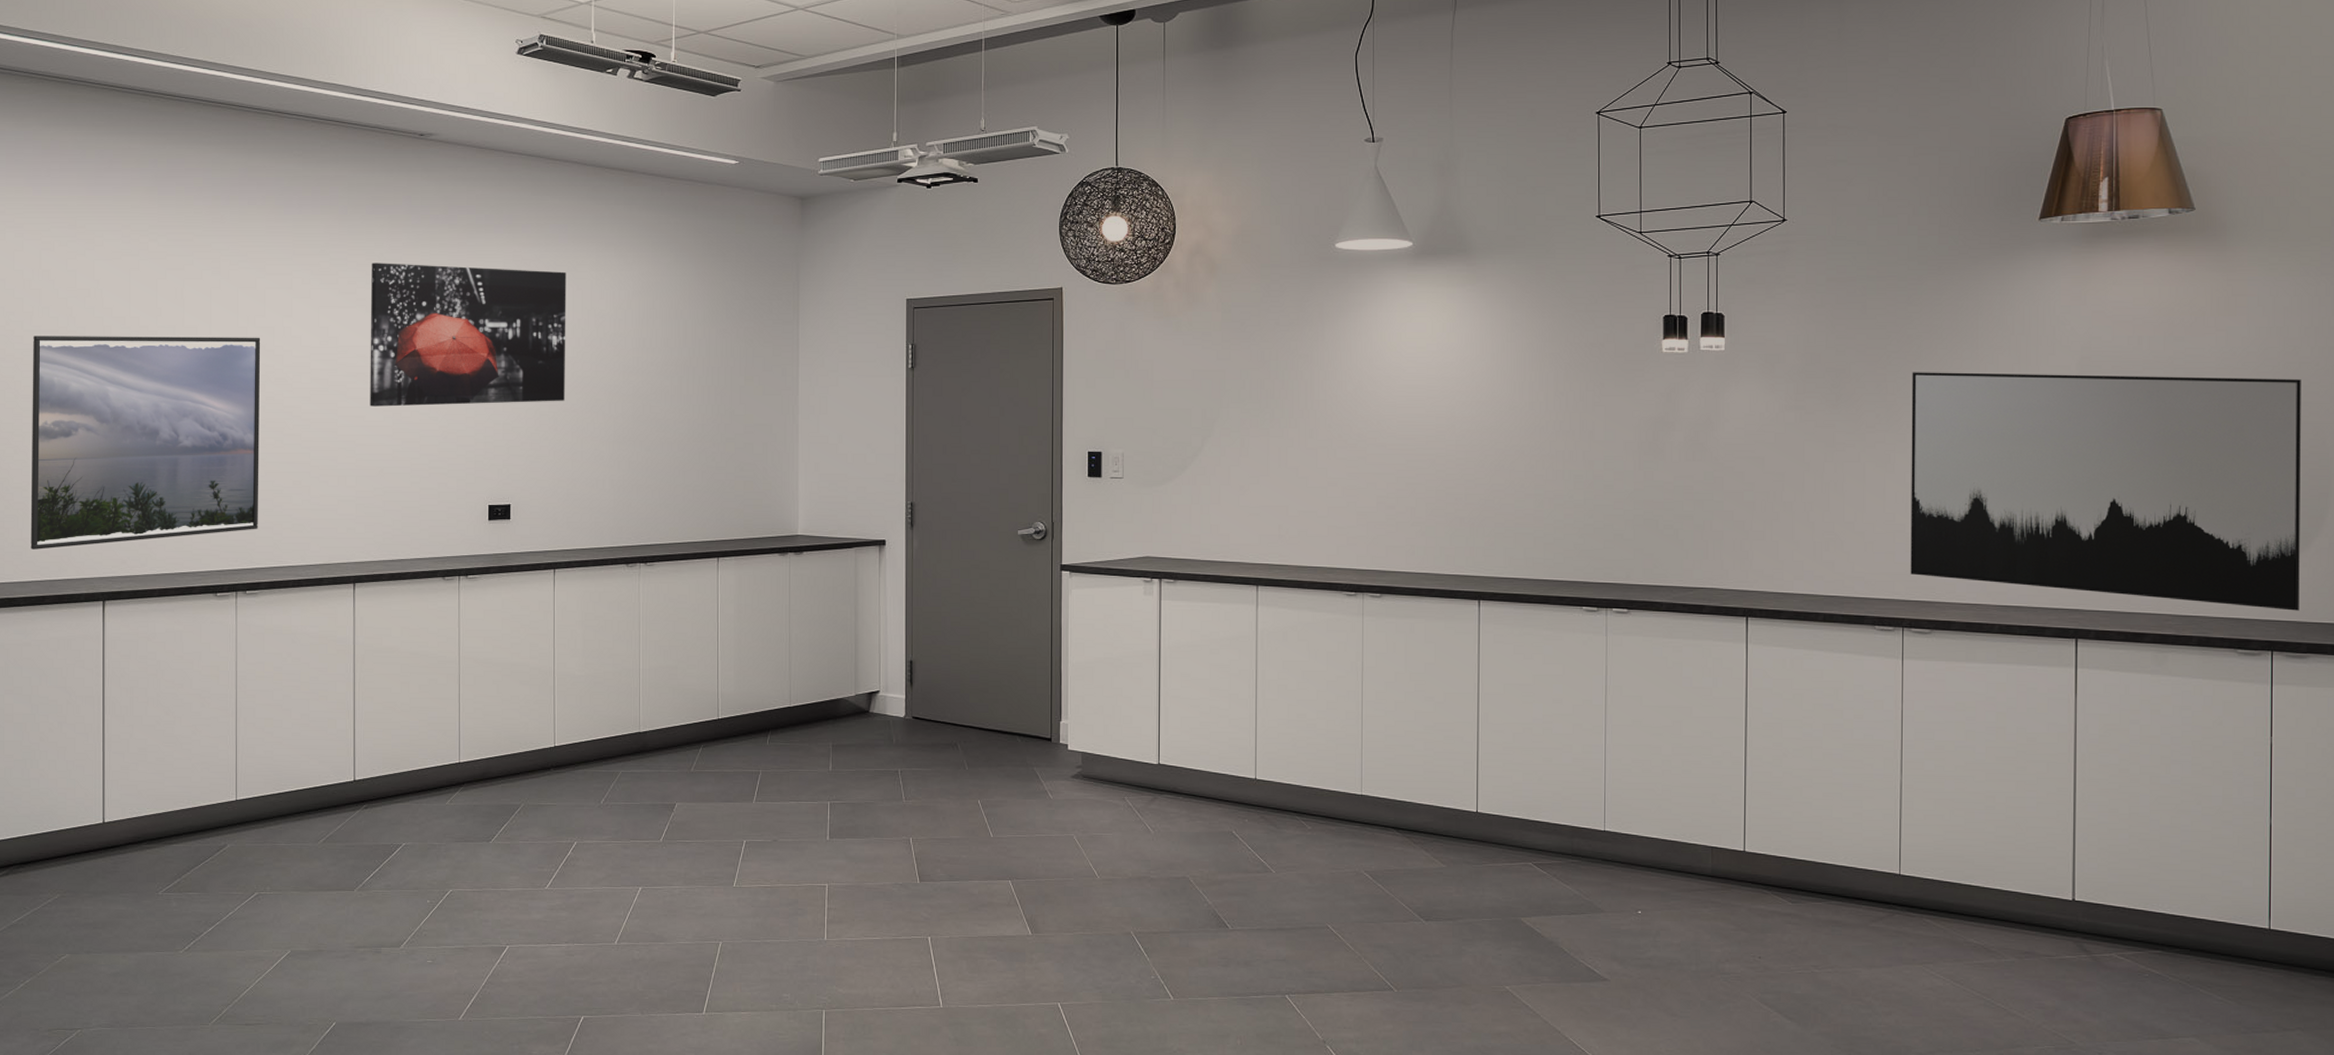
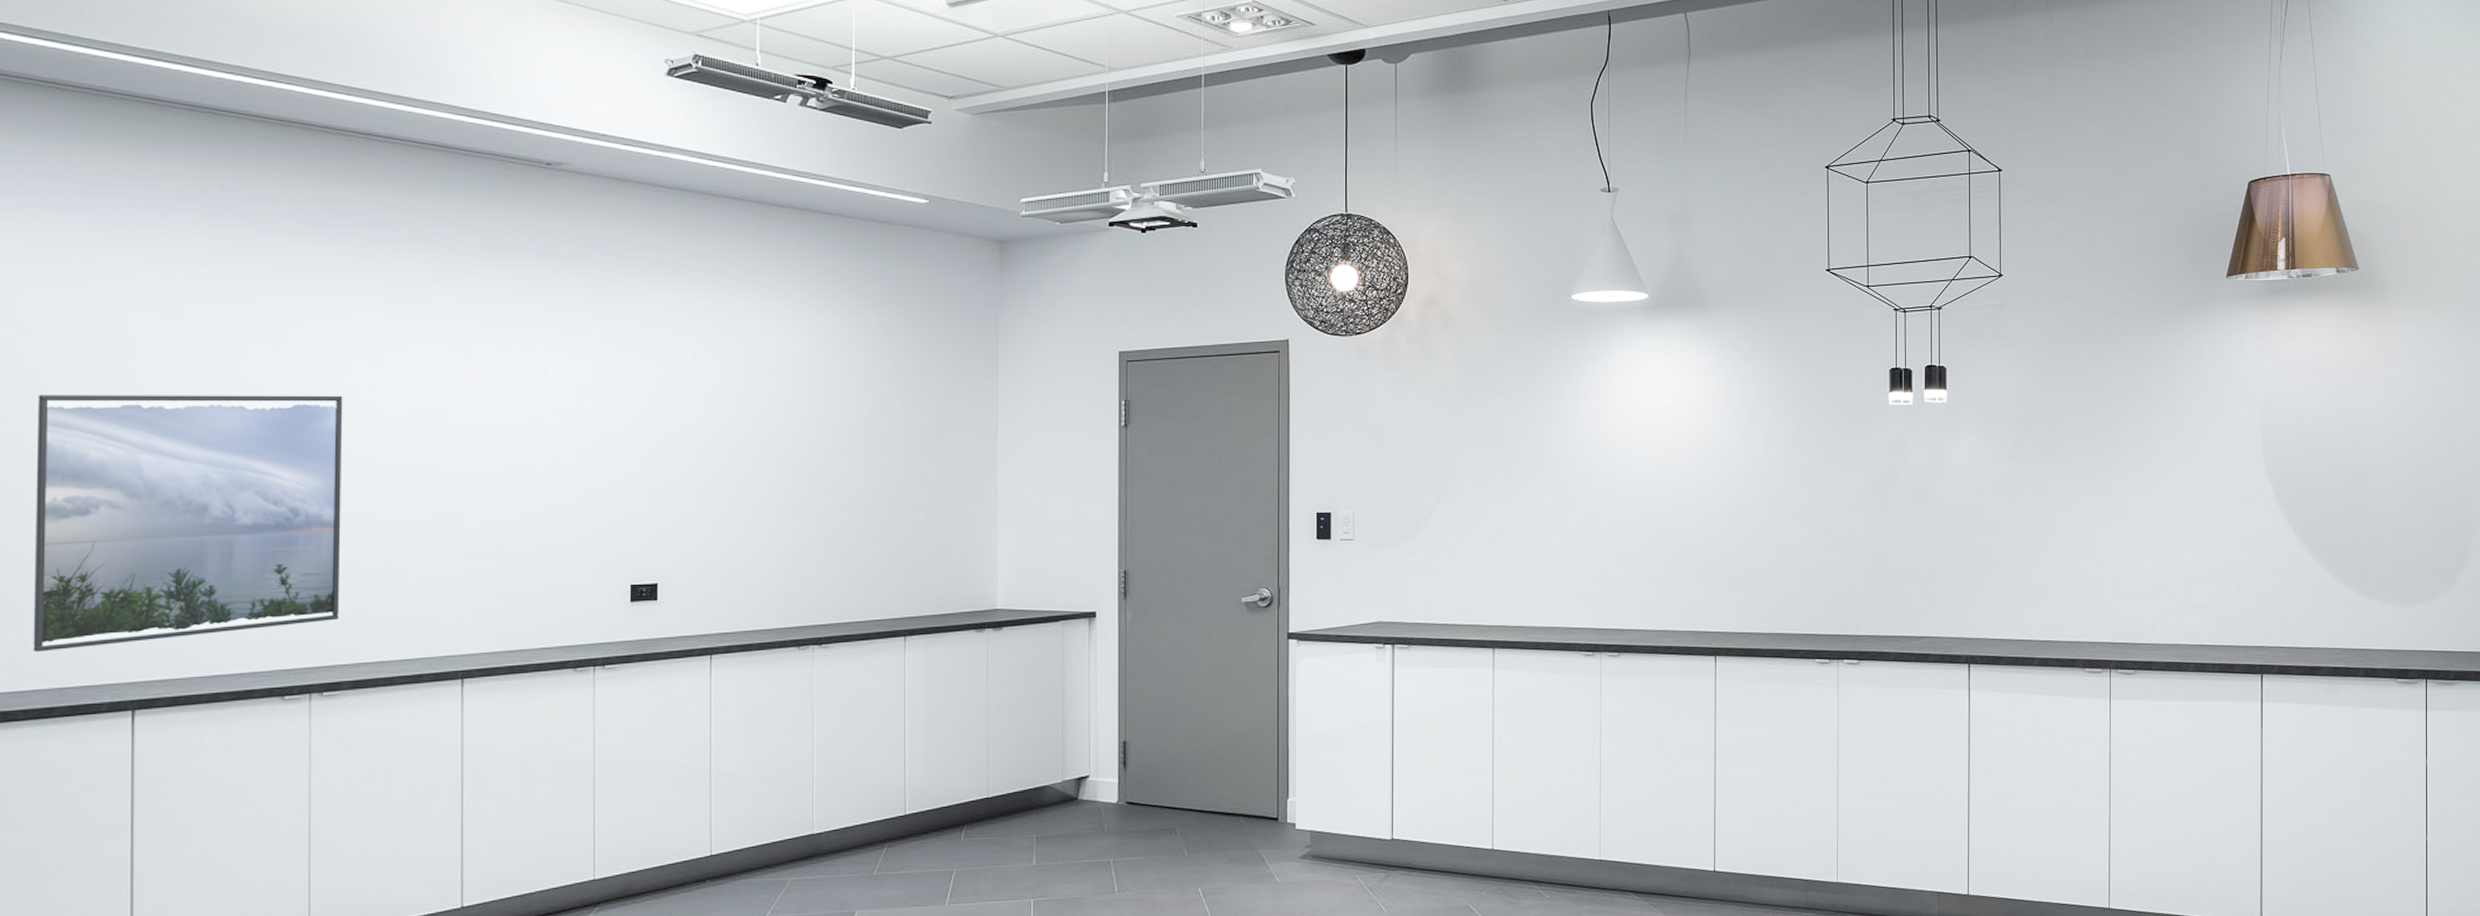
wall art: present [370,263,567,407] -> none [483,309,726,475]
wall art: present [1910,372,2301,611] -> none [2116,422,2448,641]

